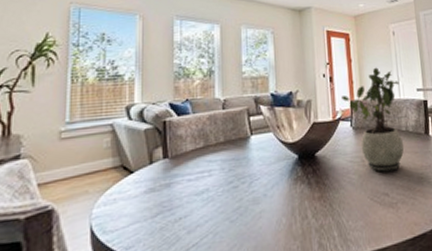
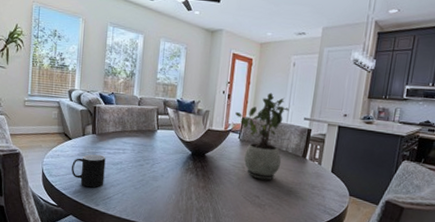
cup: none [136,185,186,238] -> present [72,154,106,188]

